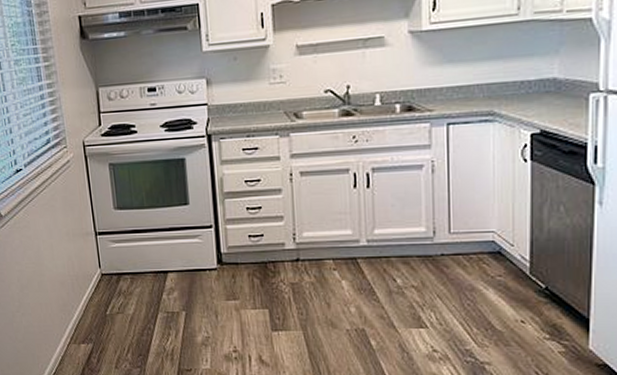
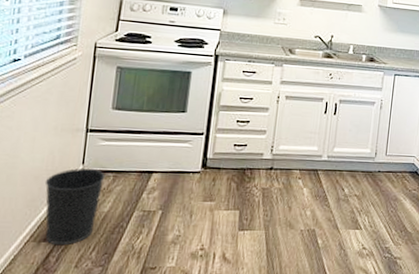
wastebasket: none [70,272,124,347] -> present [44,168,106,246]

